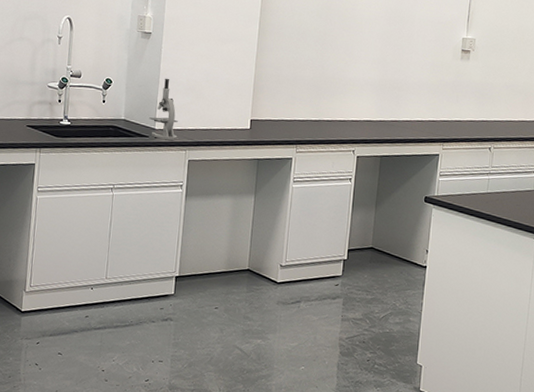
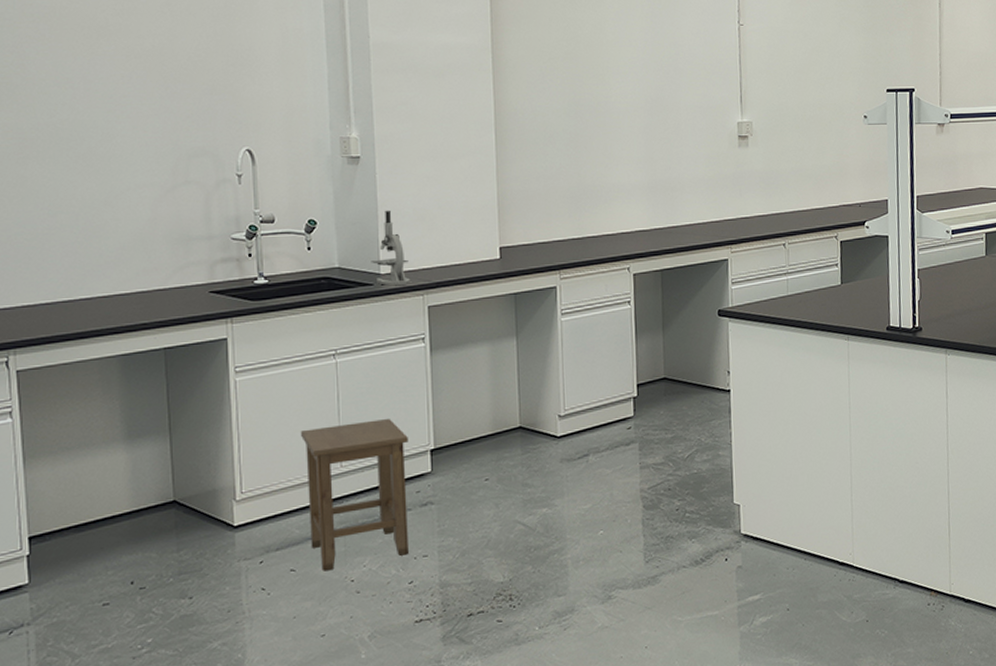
stool: none [76,244,160,359] -> present [300,418,410,571]

